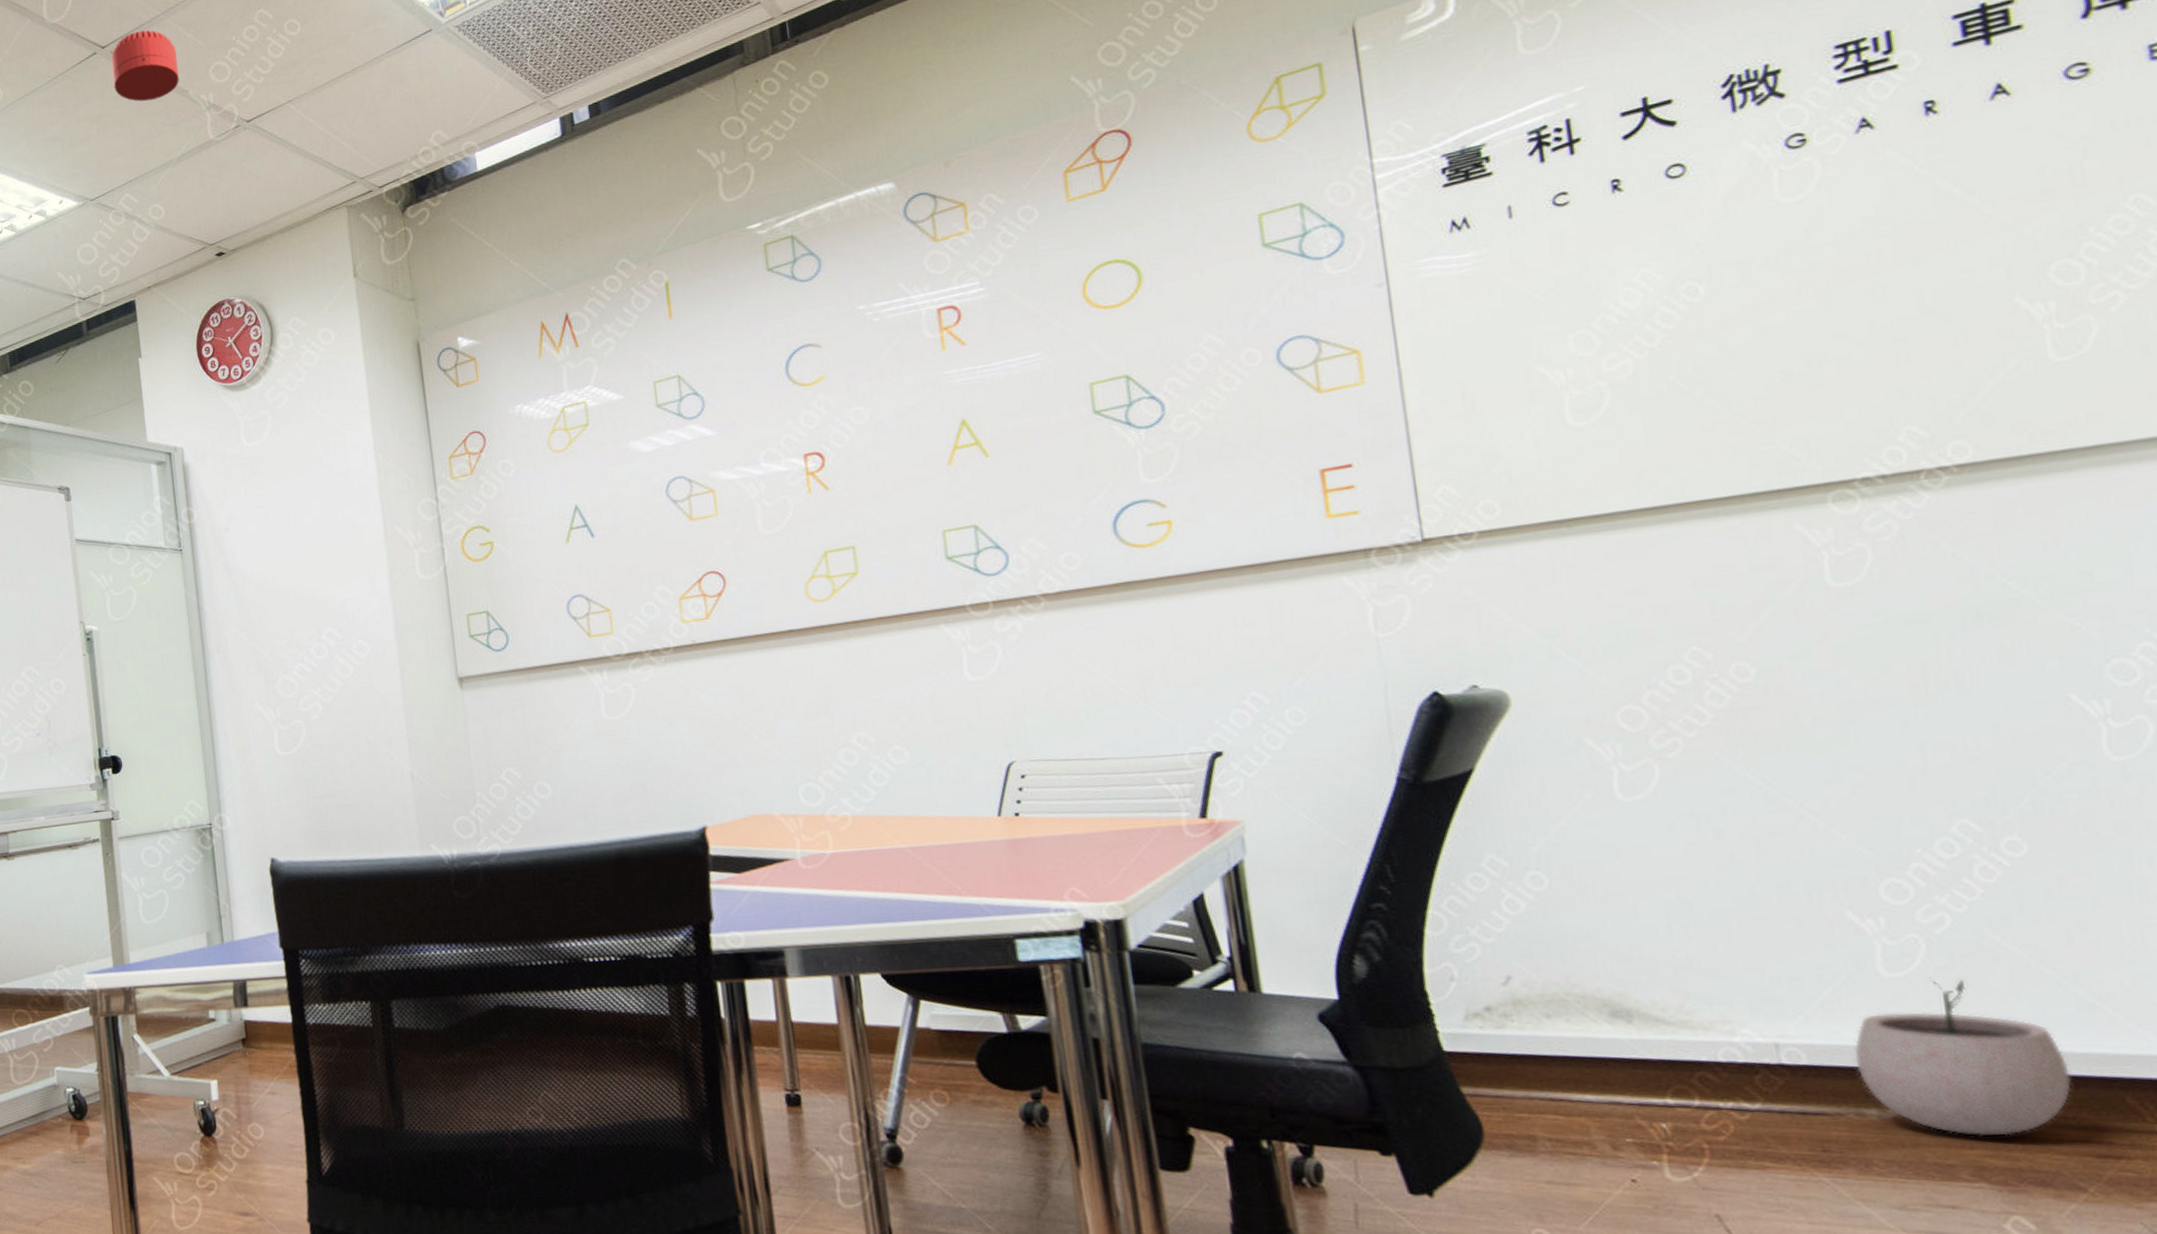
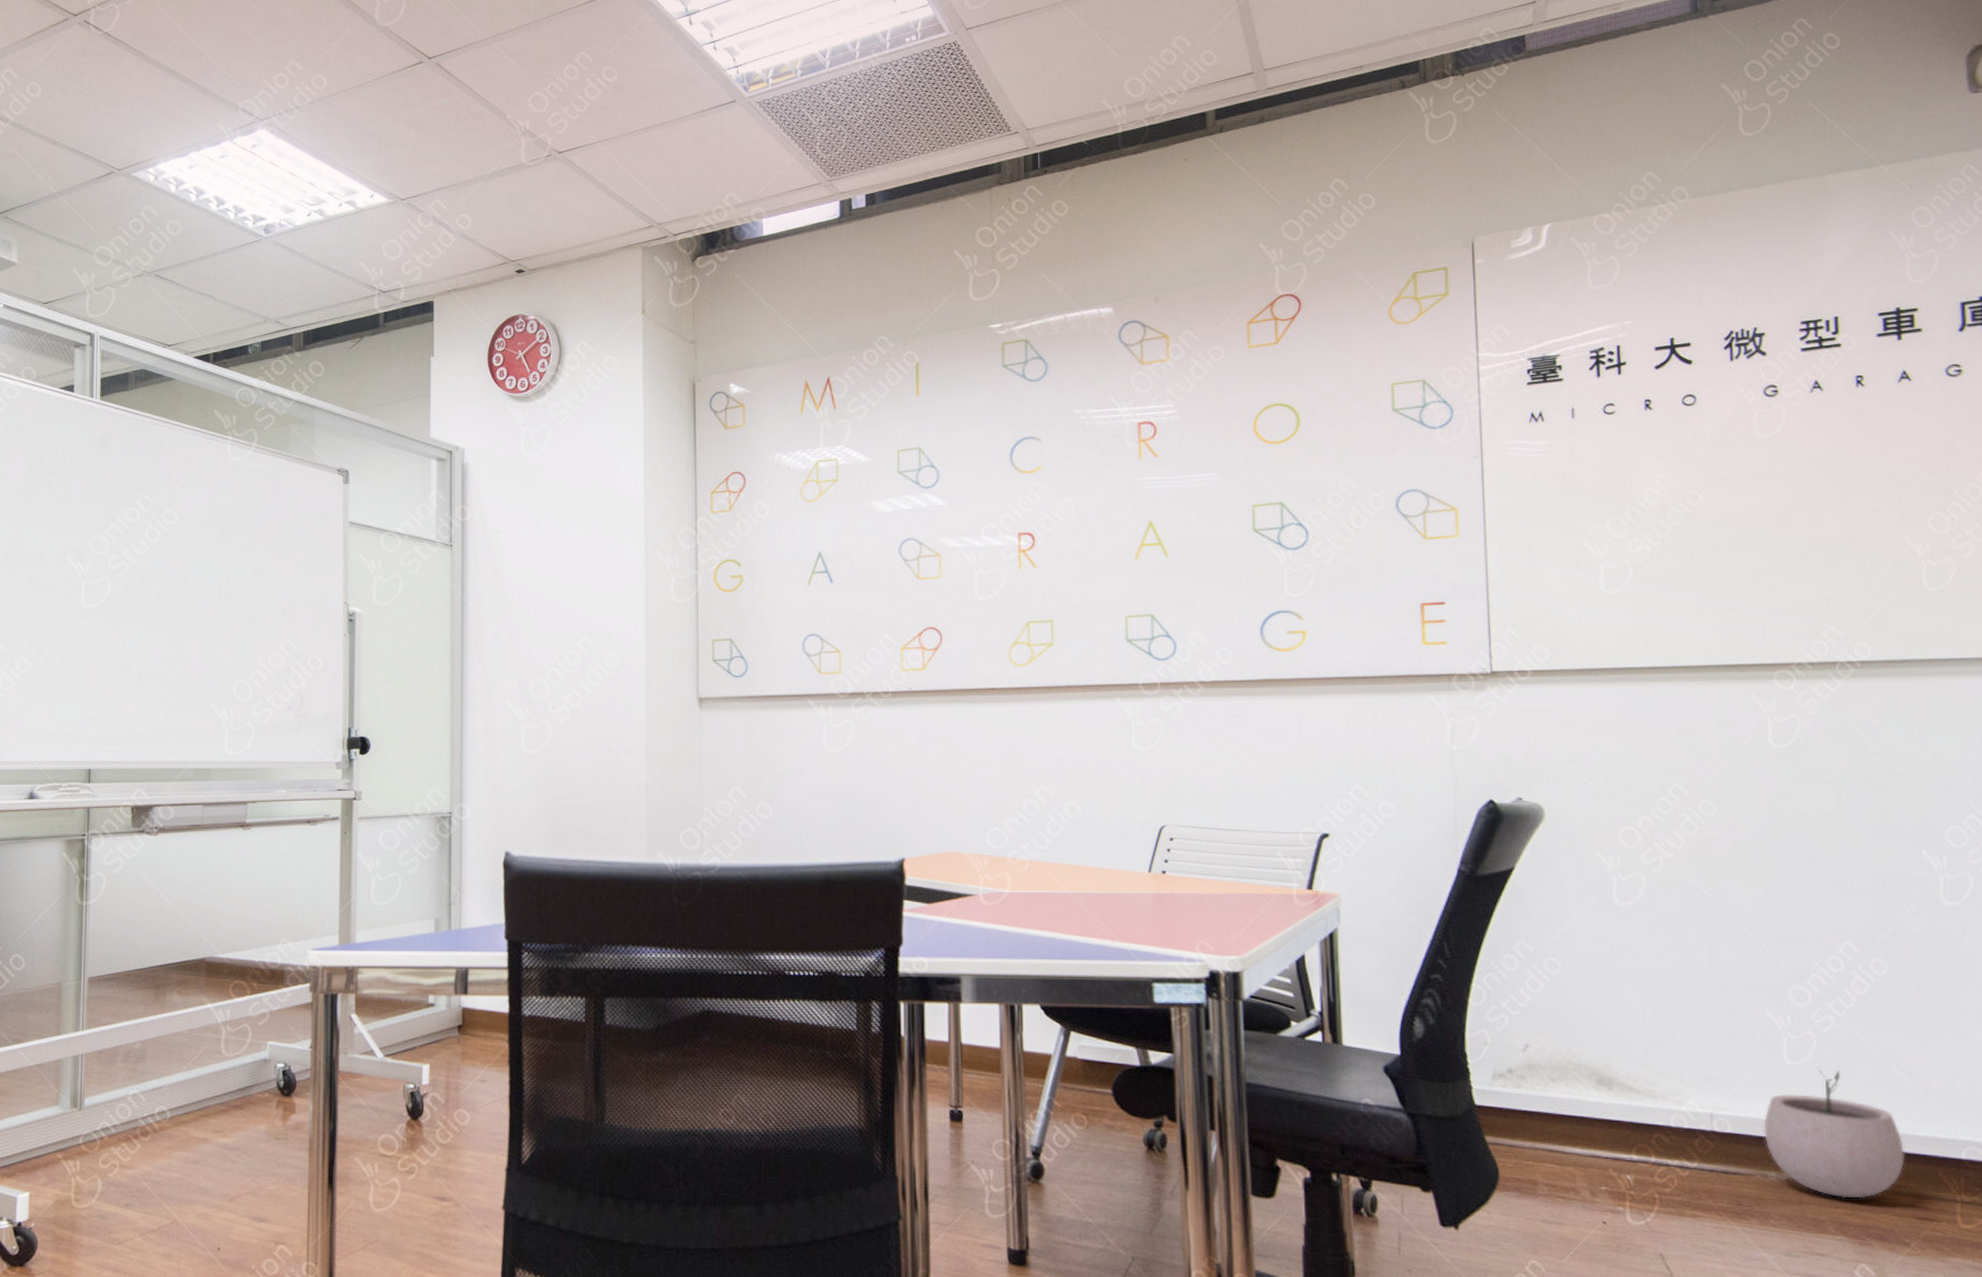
smoke detector: present [111,30,179,102] -> none [436,49,499,116]

